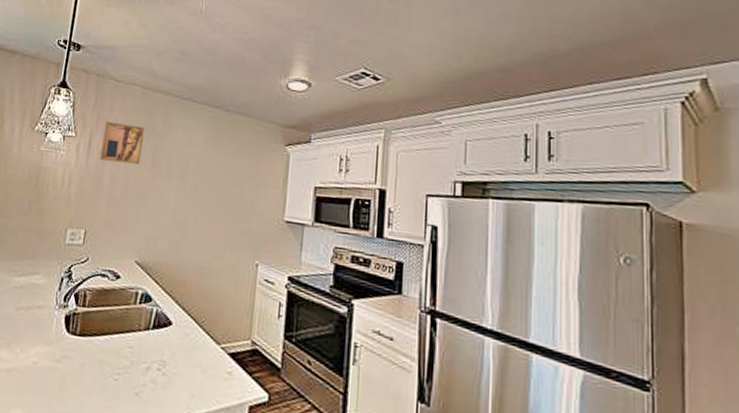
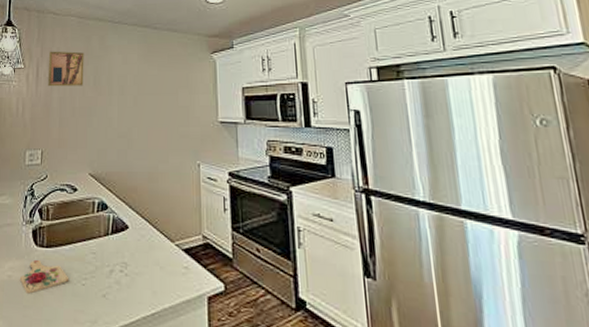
cutting board: none [46,347,101,384] -> present [20,259,69,294]

